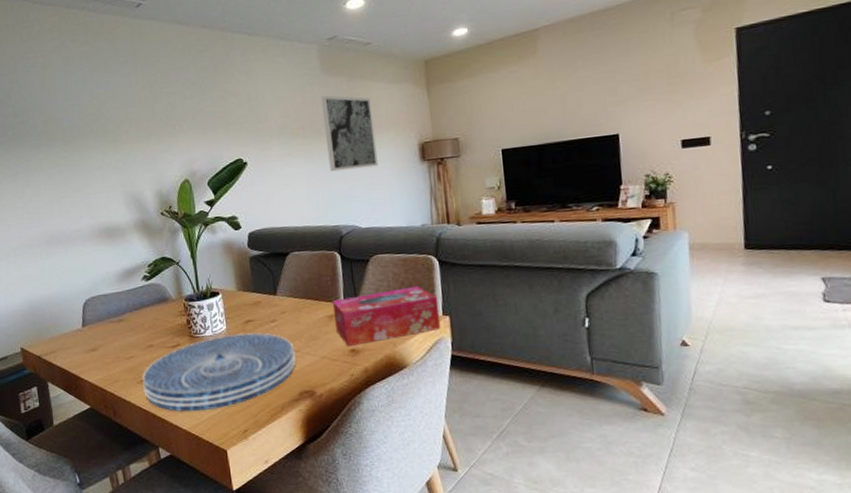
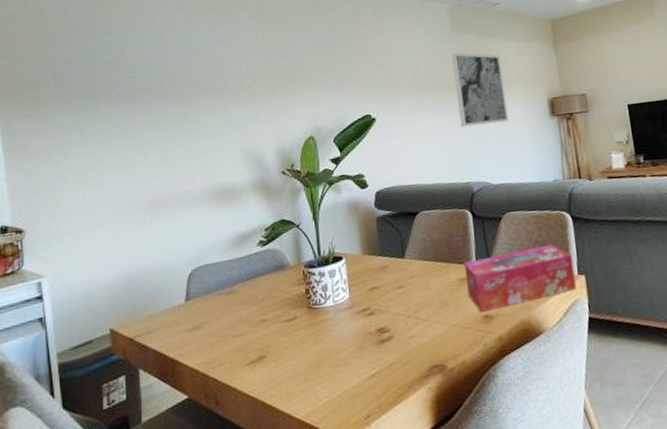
placemat: present [142,332,296,412] -> none [251,300,425,397]

